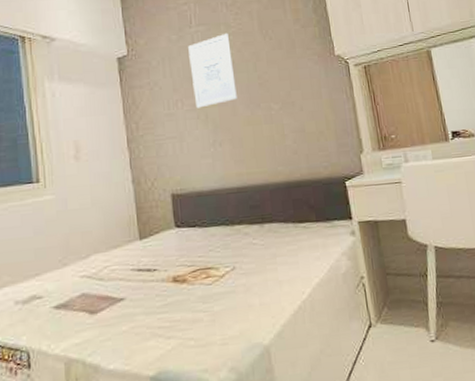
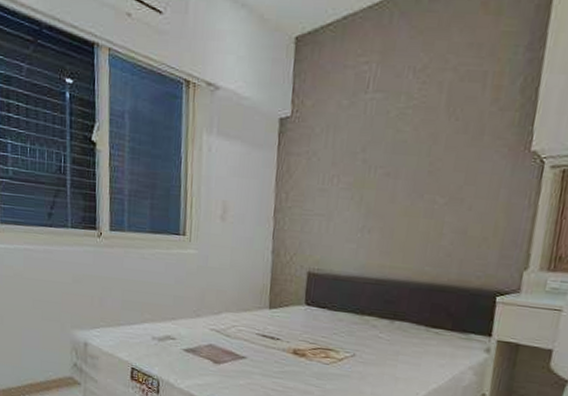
wall art: present [188,32,238,109] -> none [352,105,408,189]

